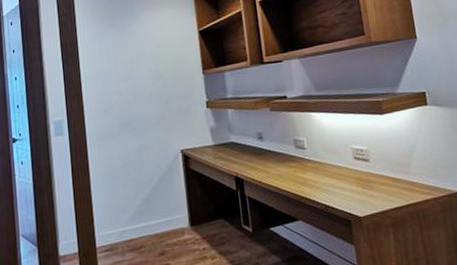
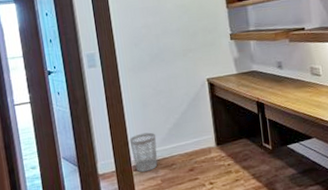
wastebasket: none [94,209,125,255] -> present [129,132,158,172]

